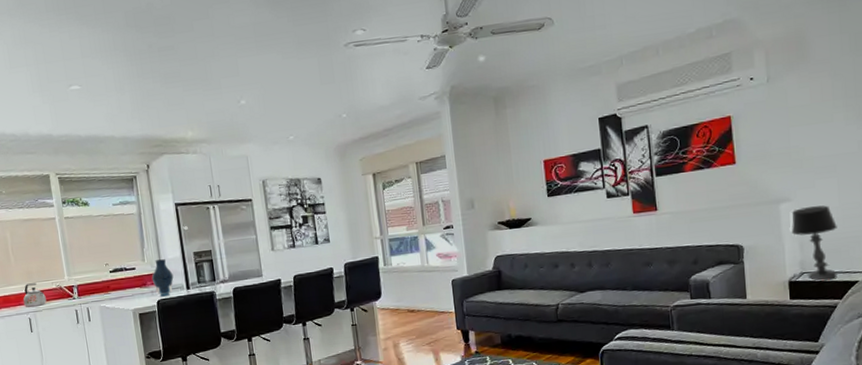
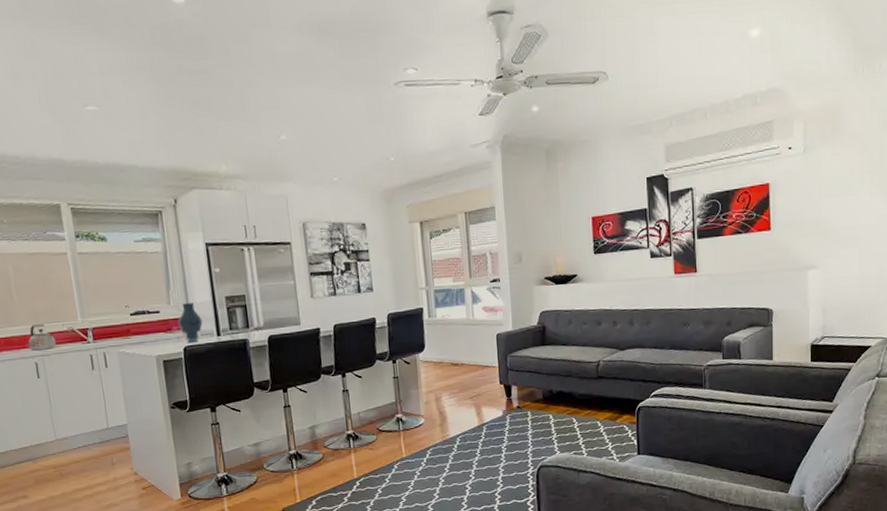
table lamp: present [791,205,837,281] -> none [817,274,856,345]

